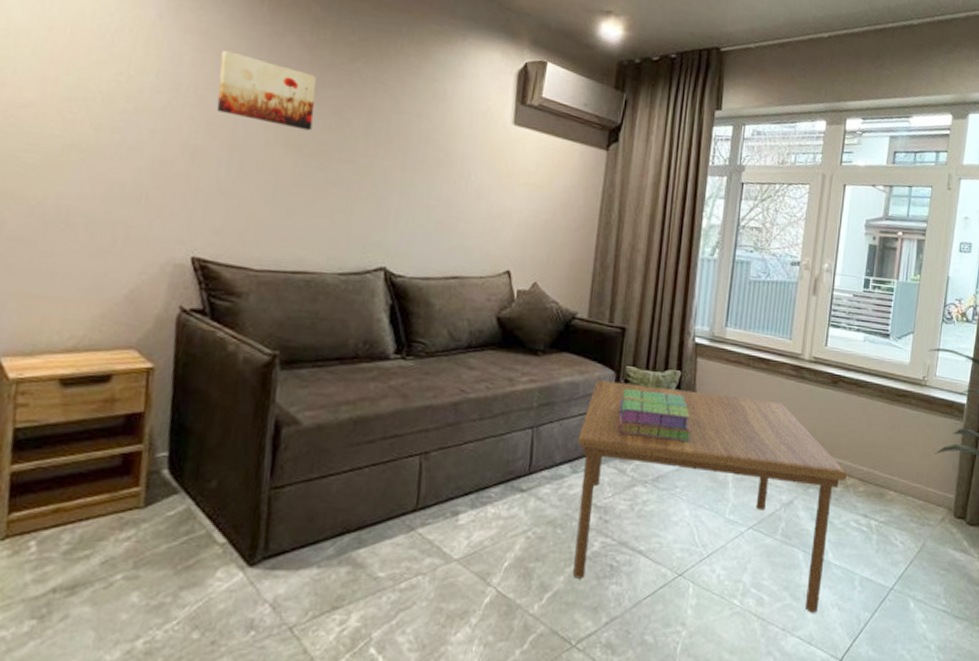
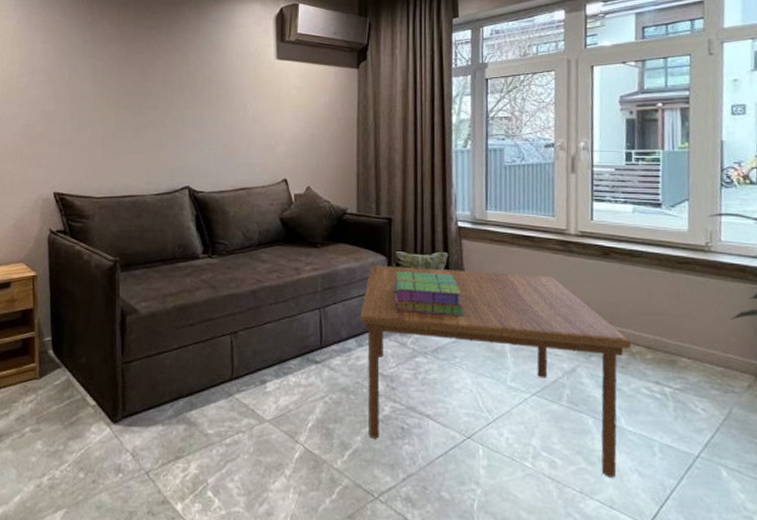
wall art: present [216,50,317,131] -> none [59,39,126,88]

